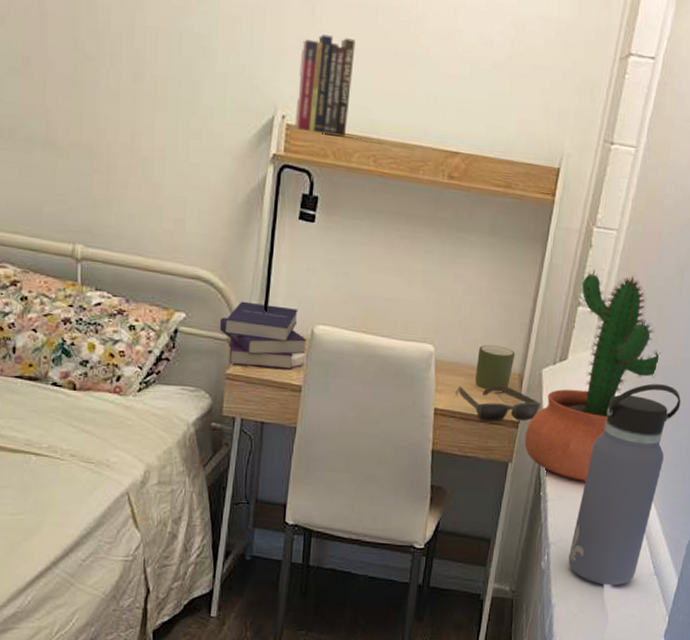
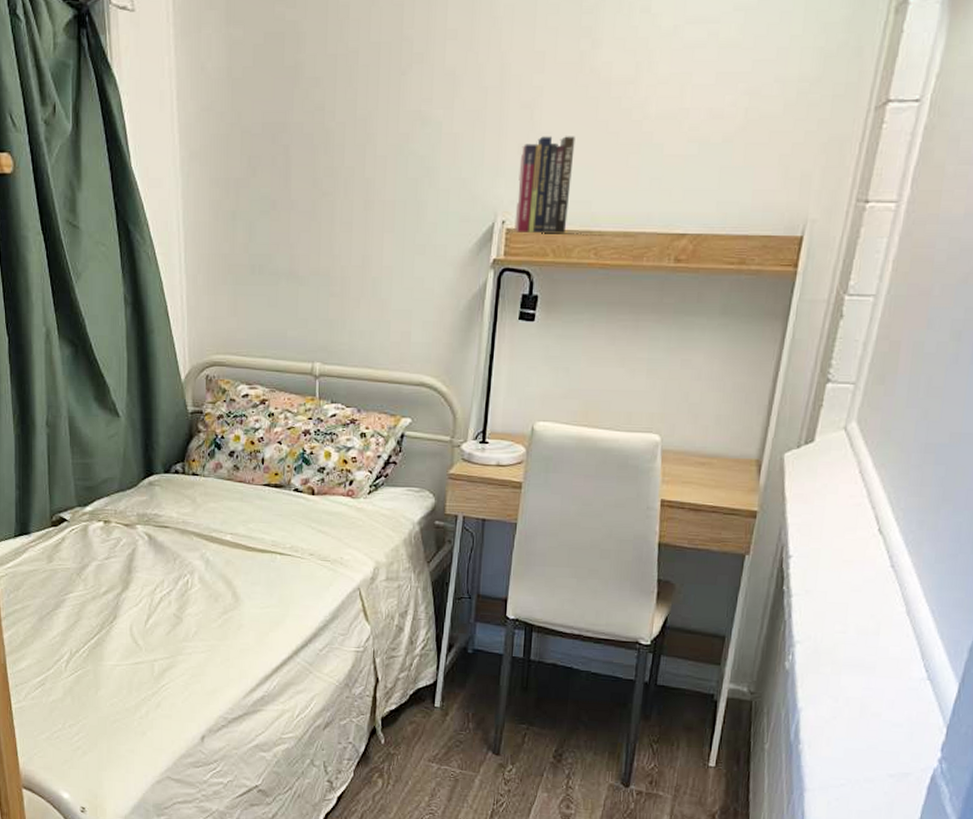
book: present [220,301,307,369] -> none [443,403,528,467]
glasses: present [455,385,541,423] -> none [684,473,783,513]
mug: present [475,344,516,393] -> none [706,431,752,481]
potted cactus: present [524,269,661,481] -> none [763,341,933,574]
water bottle: present [568,383,681,586] -> none [817,463,960,691]

